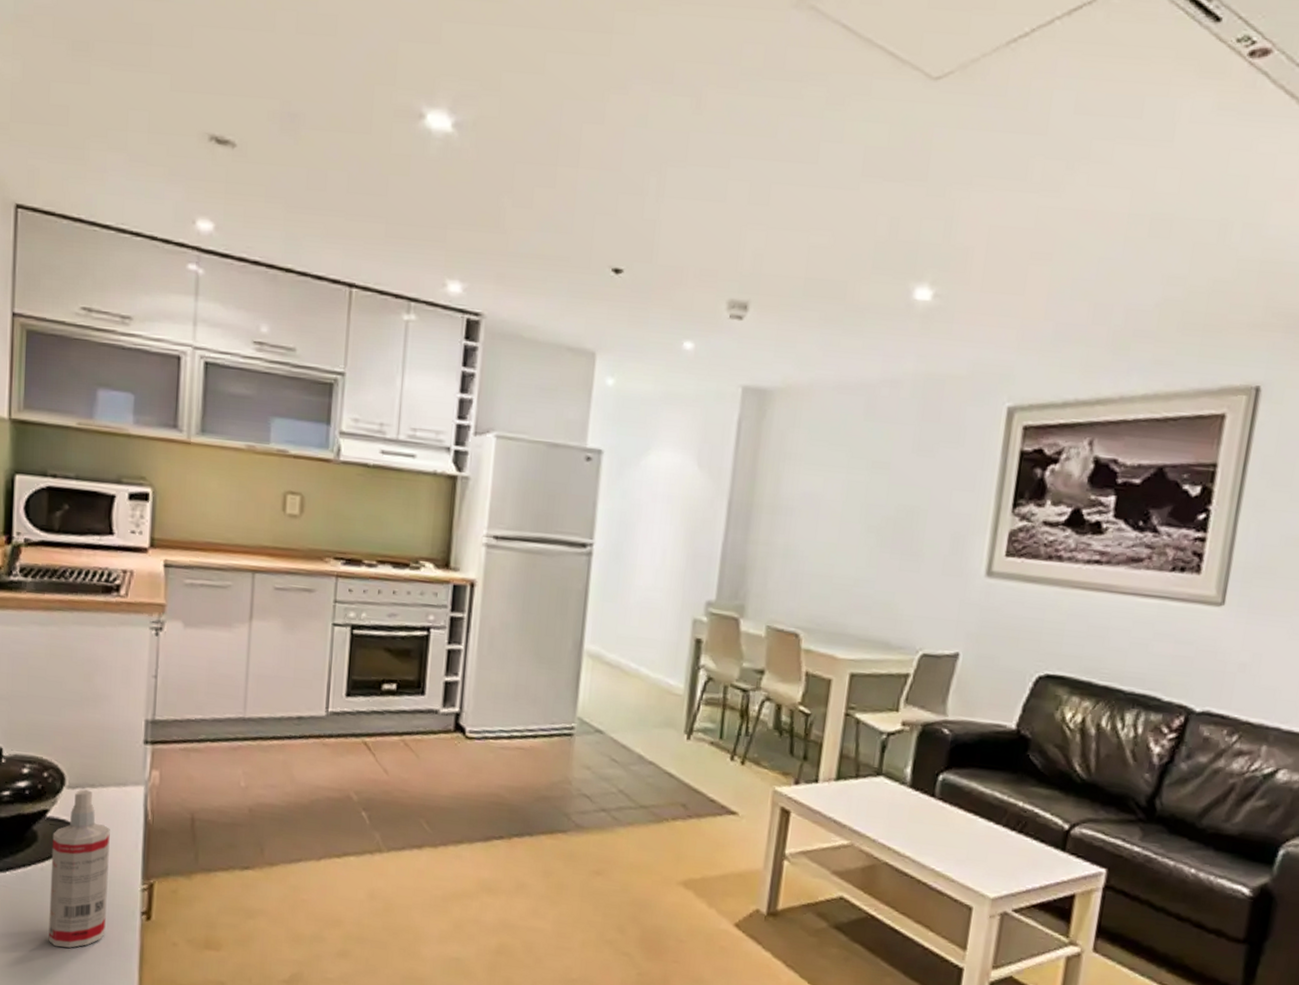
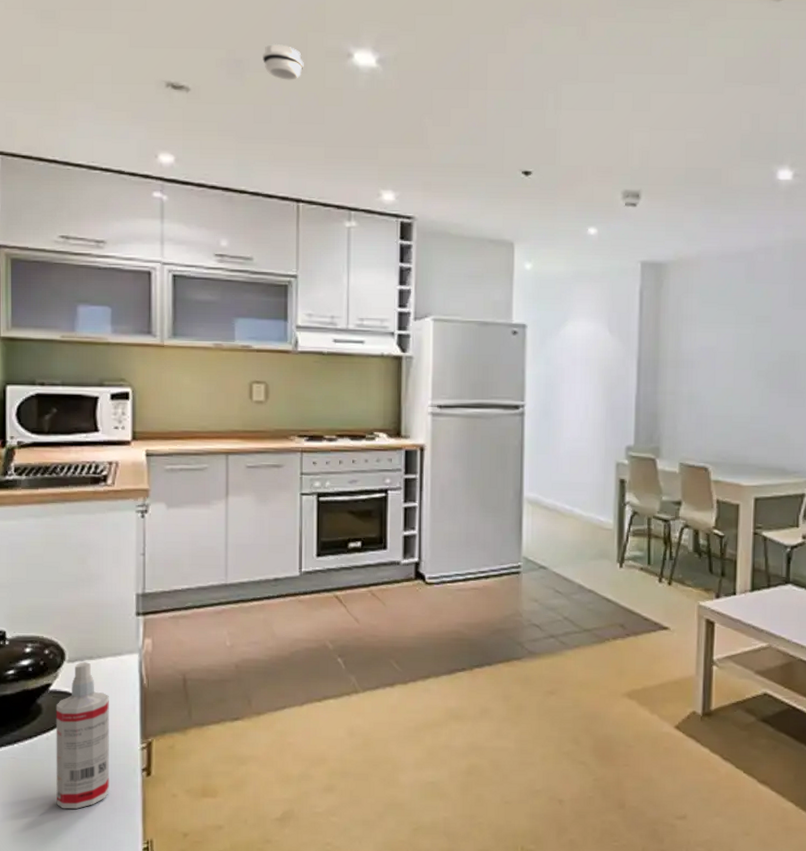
smoke detector: none [321,96,368,142] -> present [263,43,304,80]

